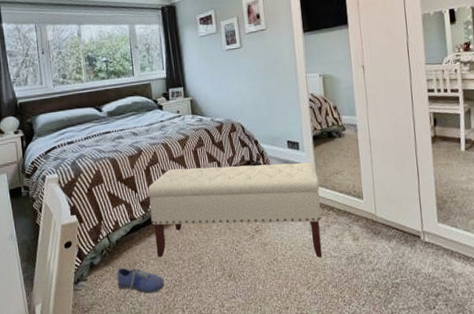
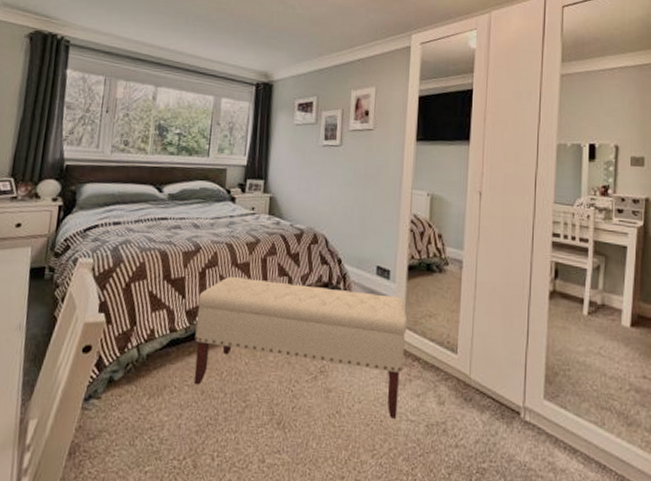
shoe: present [116,267,165,298] -> none [137,389,196,430]

